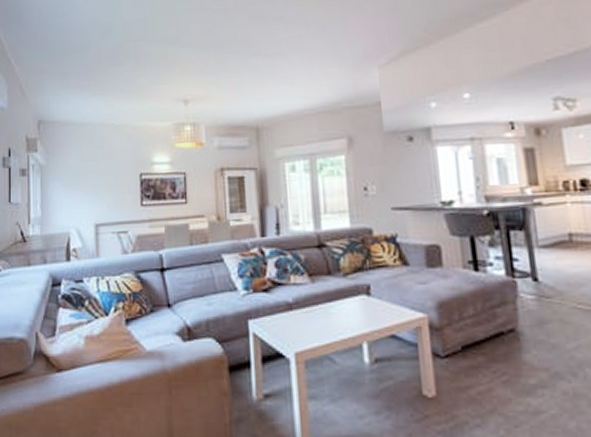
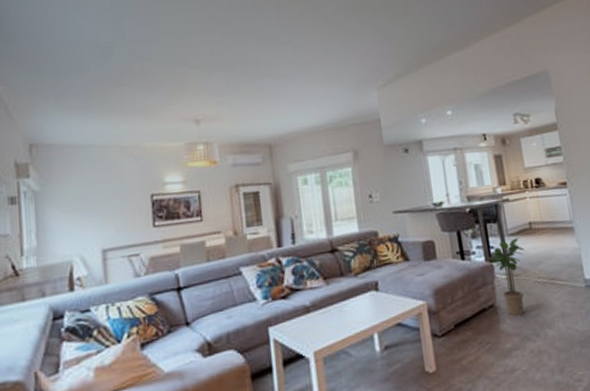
potted plant: none [508,250,561,347] -> present [487,237,525,316]

